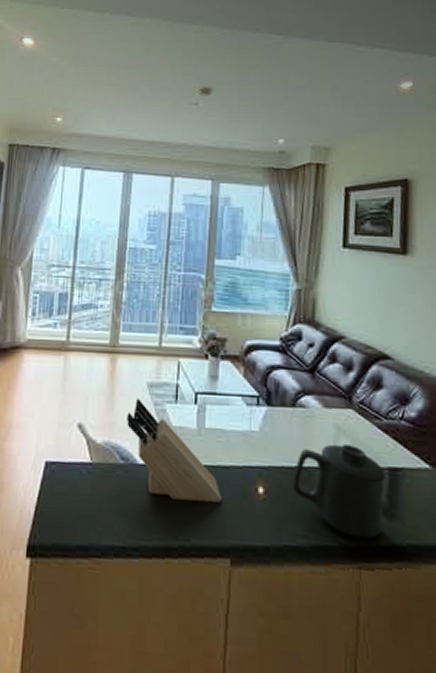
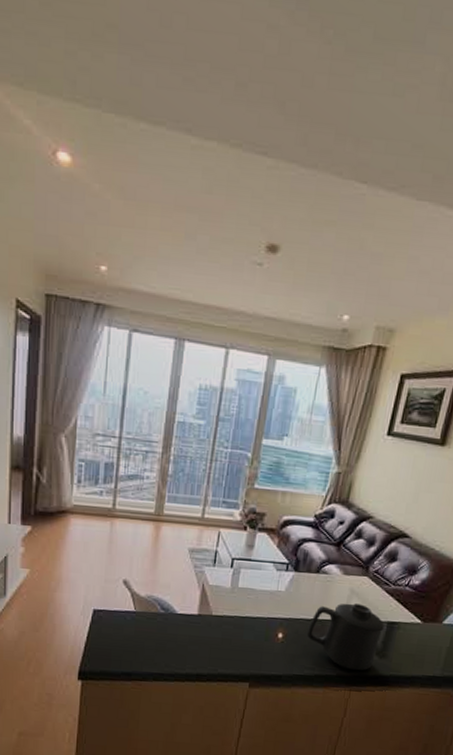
knife block: present [127,398,222,502] -> none [168,560,247,644]

